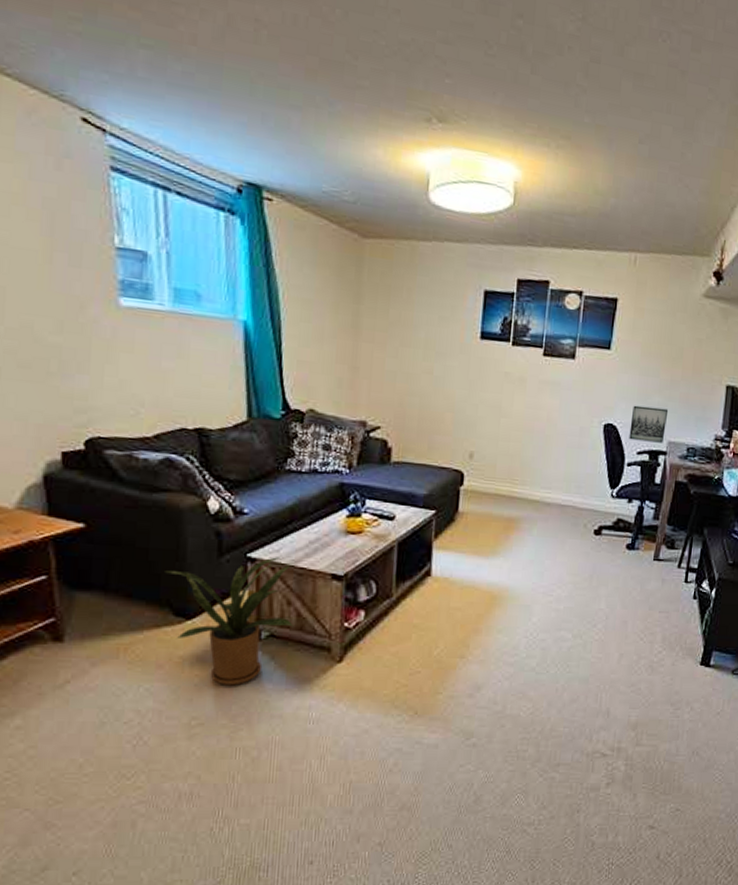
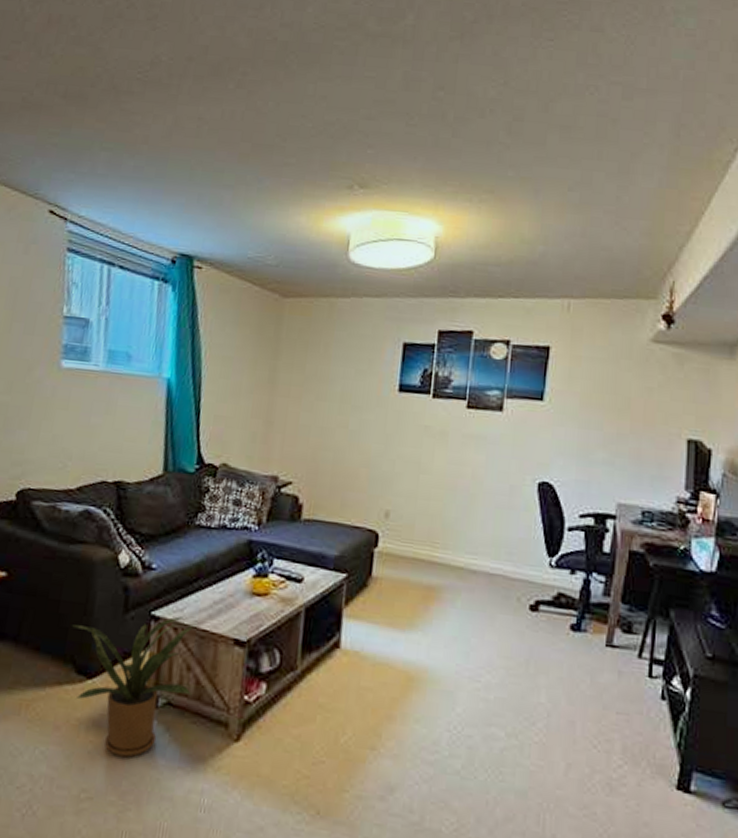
wall art: present [629,405,669,443] -> none [569,461,616,505]

